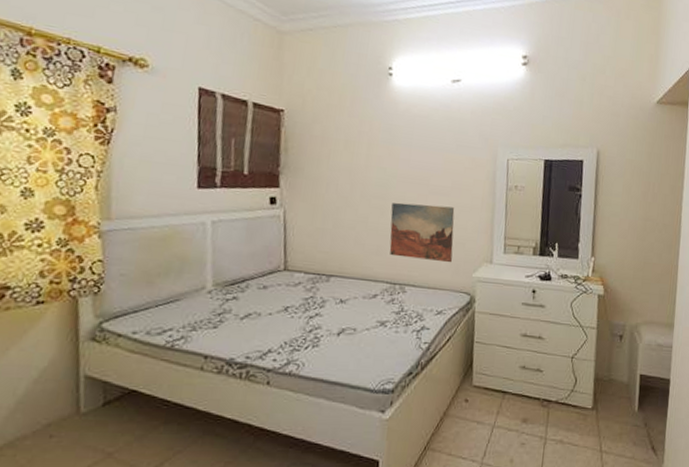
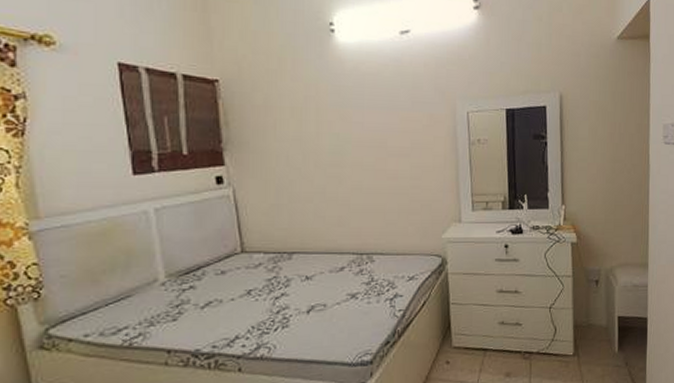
wall art: present [389,202,455,263] -> none [349,168,420,227]

